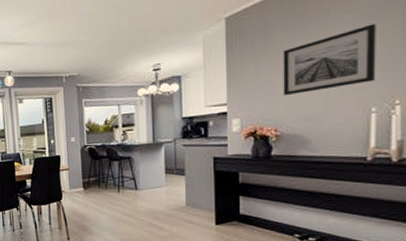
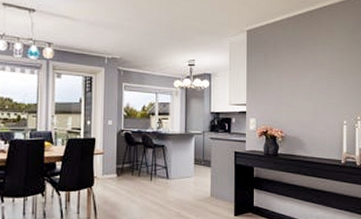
wall art: present [283,23,376,96] -> none [287,56,346,104]

